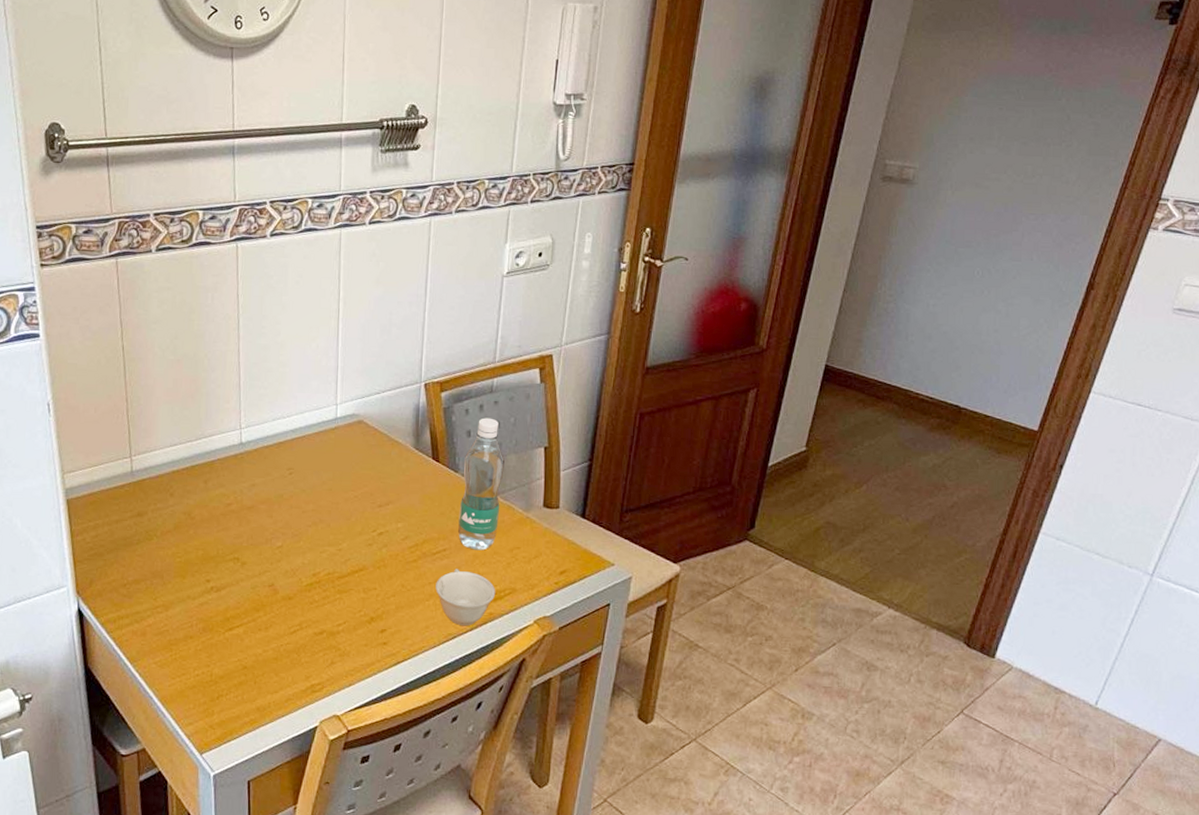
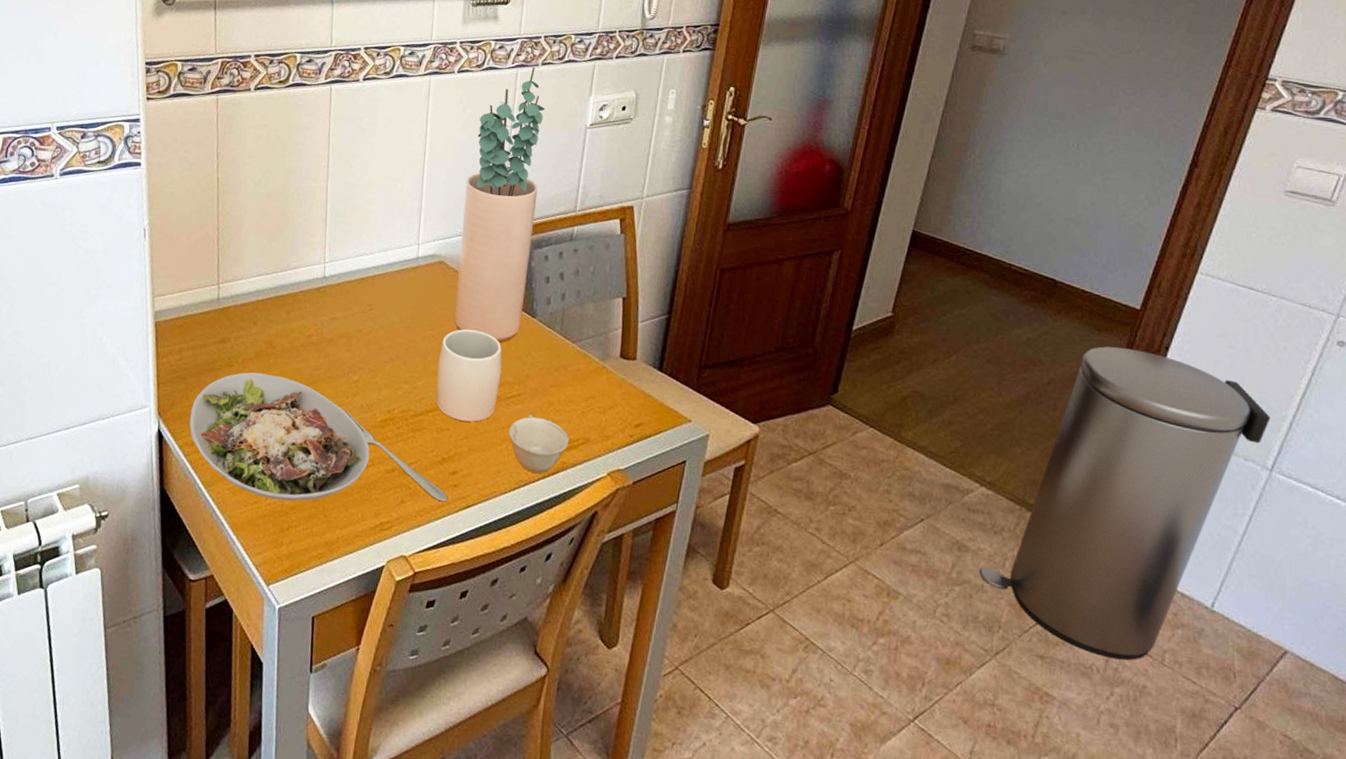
salad: none [110,544,298,671] -> present [189,372,370,502]
fork: none [269,576,377,660] -> present [344,409,448,502]
mug: none [361,487,426,580] -> present [436,328,502,422]
vase: none [376,215,460,500] -> present [454,67,545,343]
bottle: present [458,417,504,550] -> none [533,265,582,398]
pedal bin: none [886,468,1153,759] -> present [979,346,1271,660]

